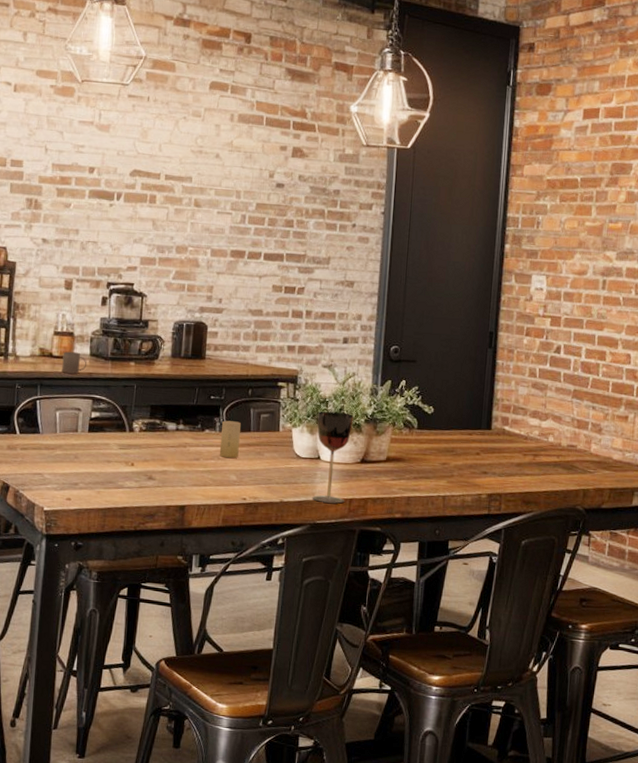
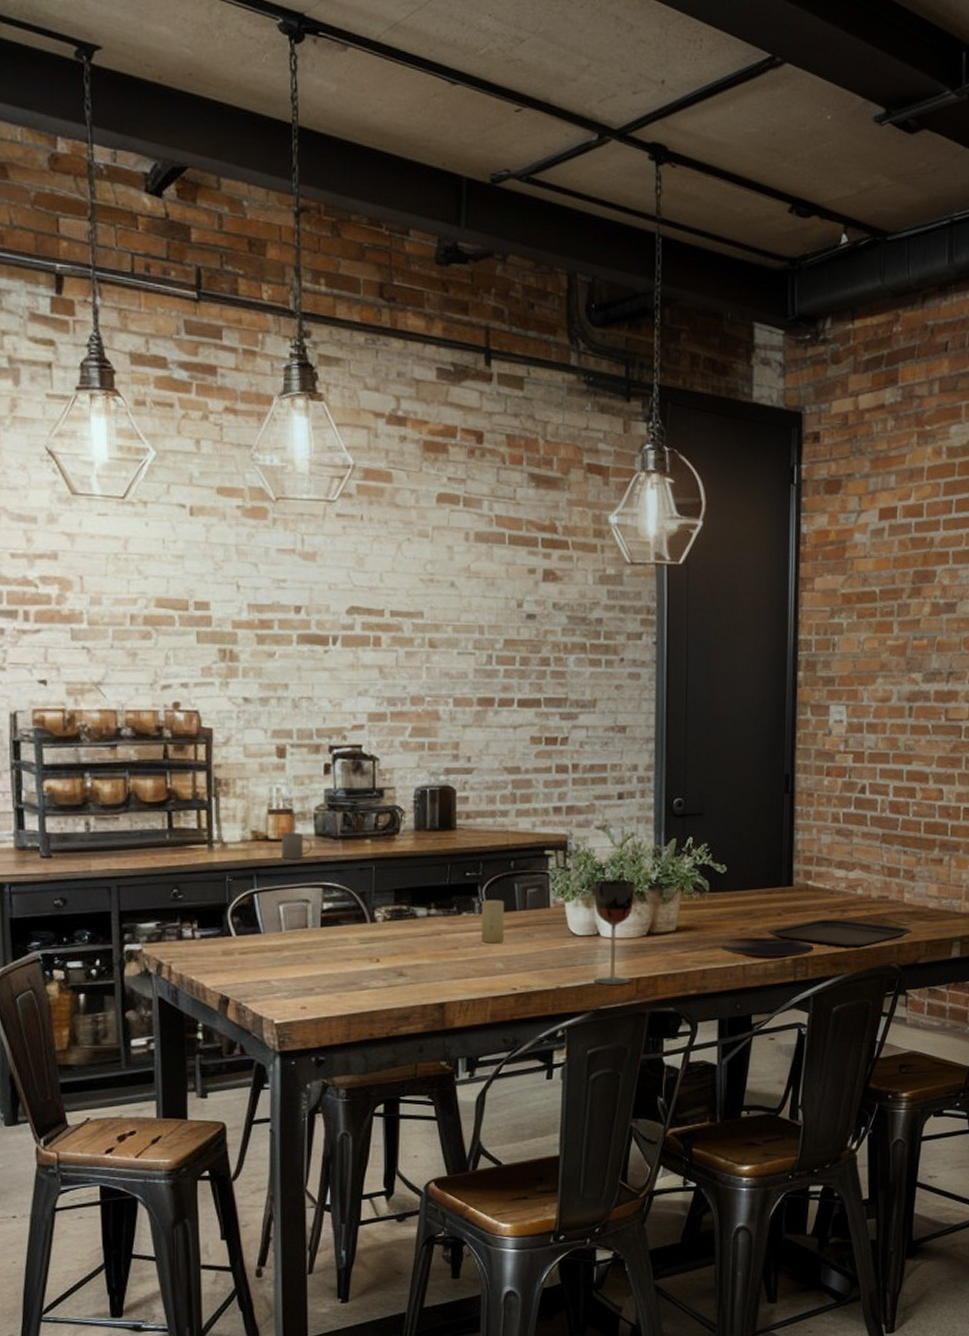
plate: none [421,471,508,494] -> present [717,937,815,959]
tray: none [467,461,598,490] -> present [768,919,913,948]

